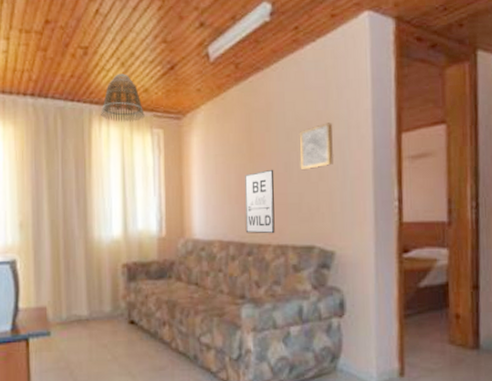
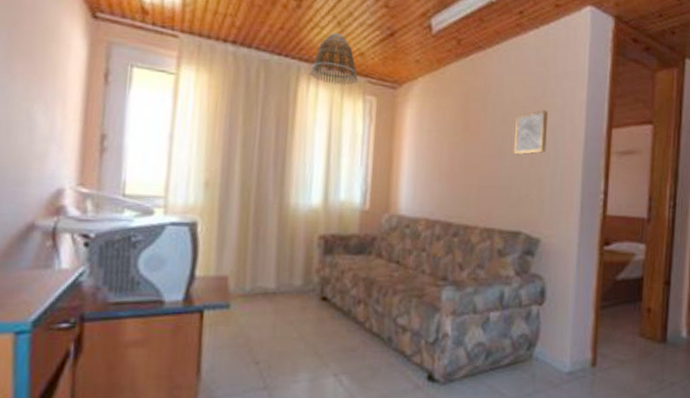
wall art: present [245,169,275,234] -> none [453,150,488,217]

